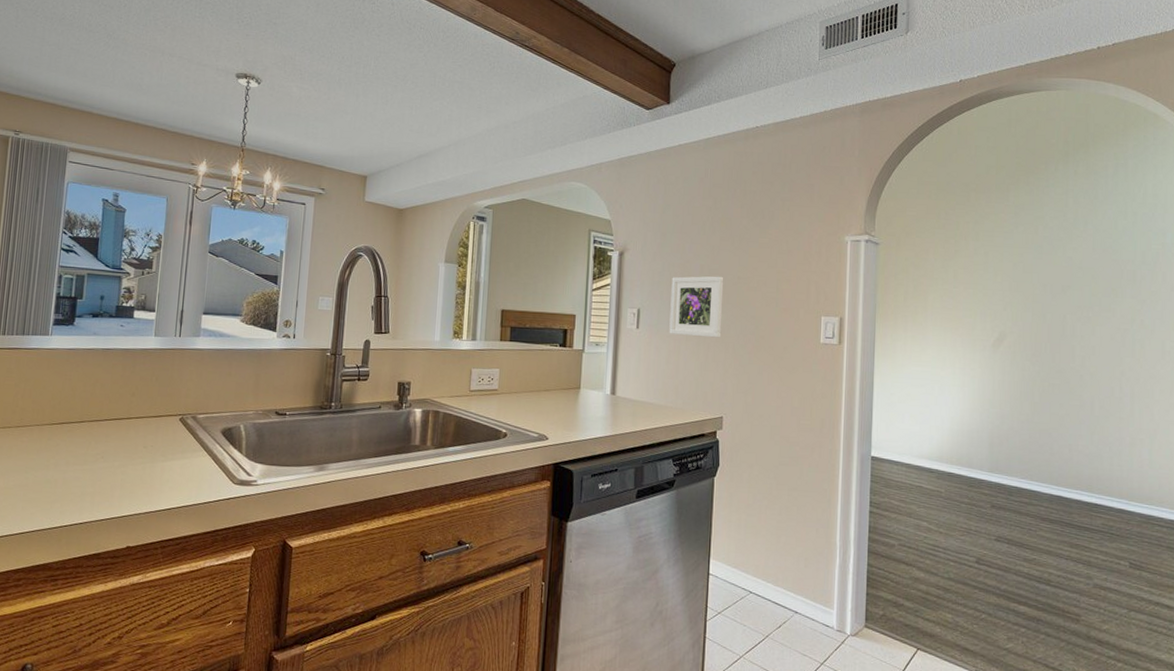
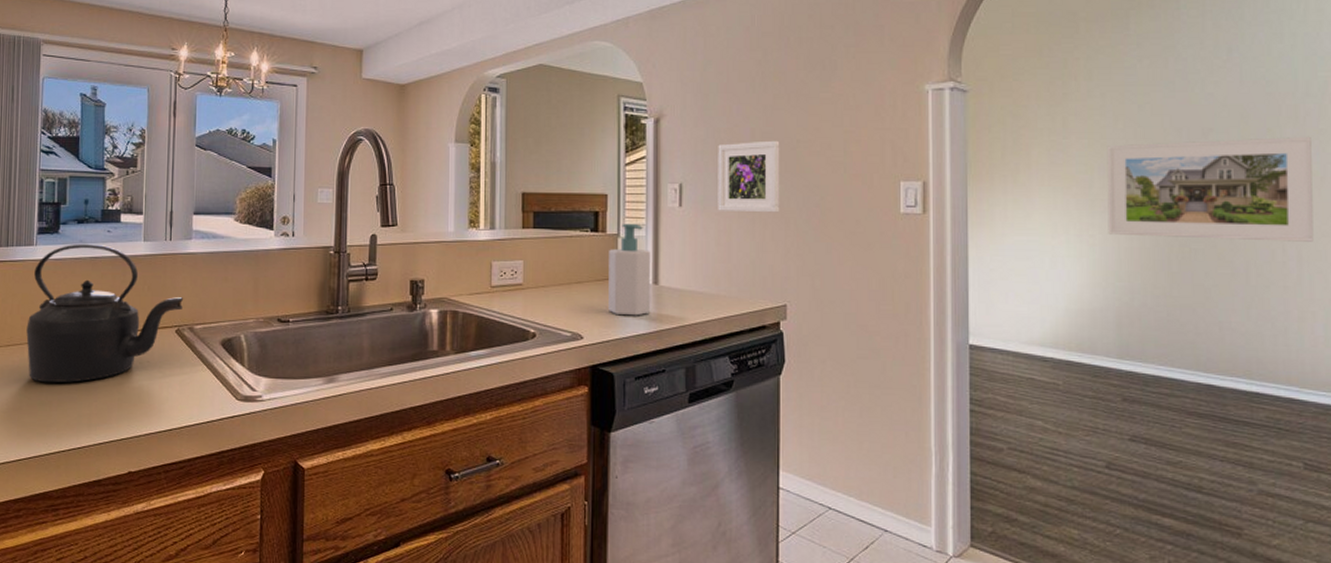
kettle: none [36,335,189,463] -> present [26,243,184,383]
soap bottle: none [571,341,611,422] -> present [608,224,651,316]
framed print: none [986,295,1145,382] -> present [1107,136,1314,242]

